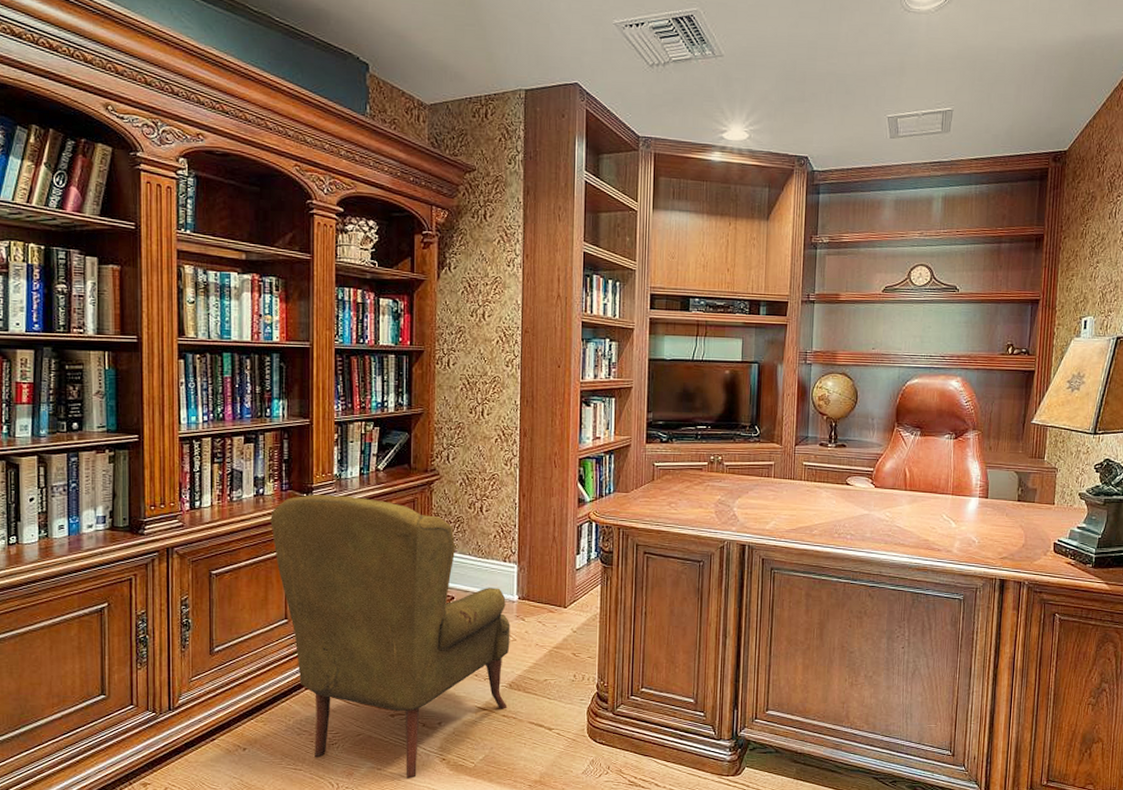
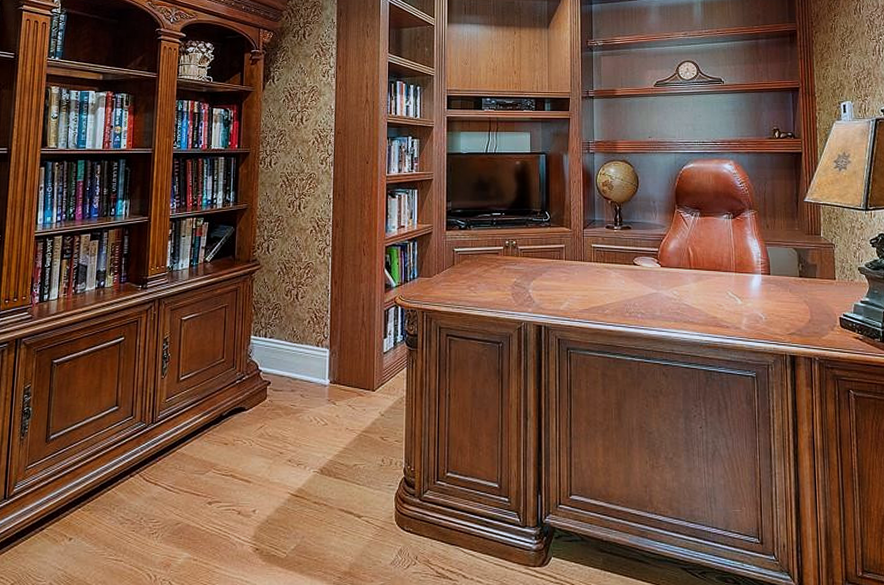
armchair: present [270,495,510,779] -> none [108,286,322,570]

